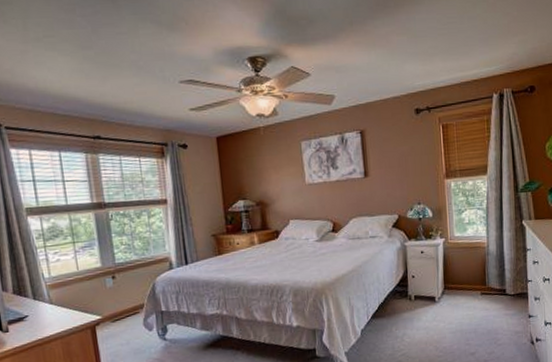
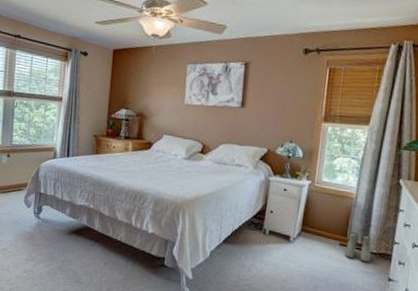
boots: none [487,279,510,305] -> present [345,232,372,262]

